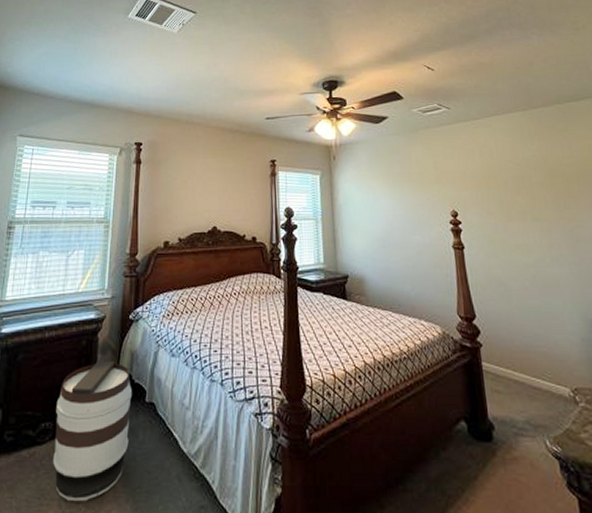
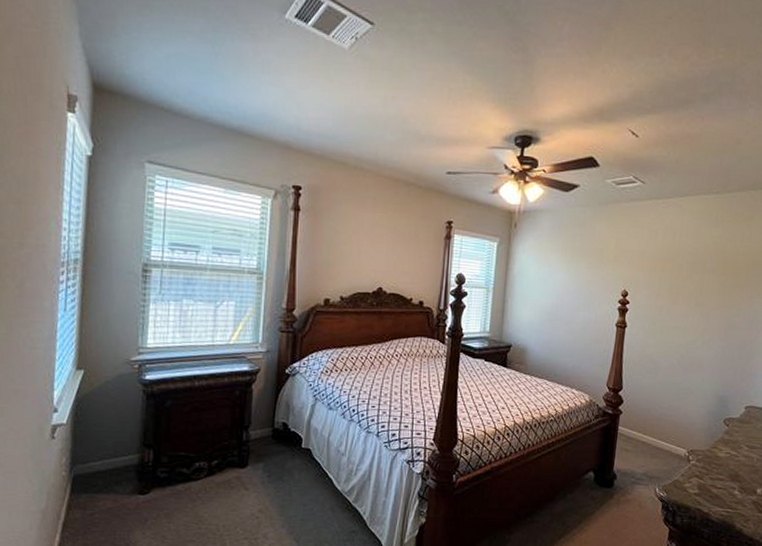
barrel: present [53,361,132,502] -> none [209,410,288,527]

